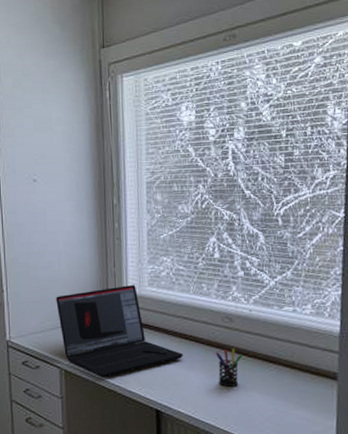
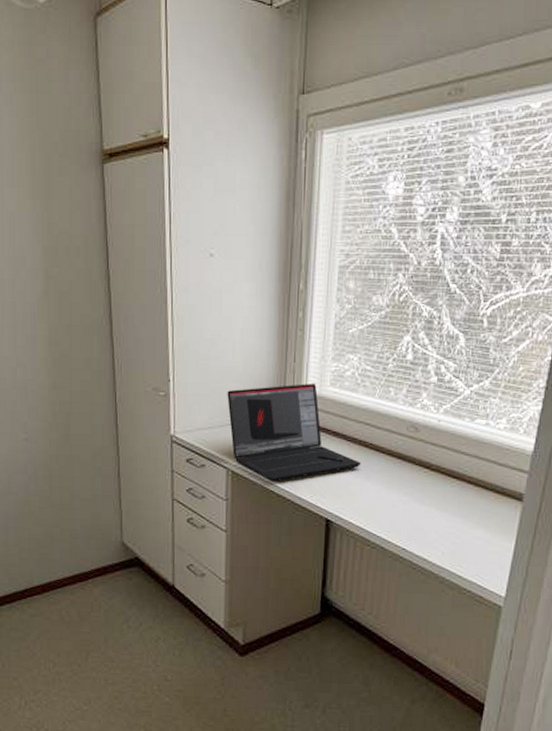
pen holder: present [216,348,243,387] -> none [396,460,425,500]

